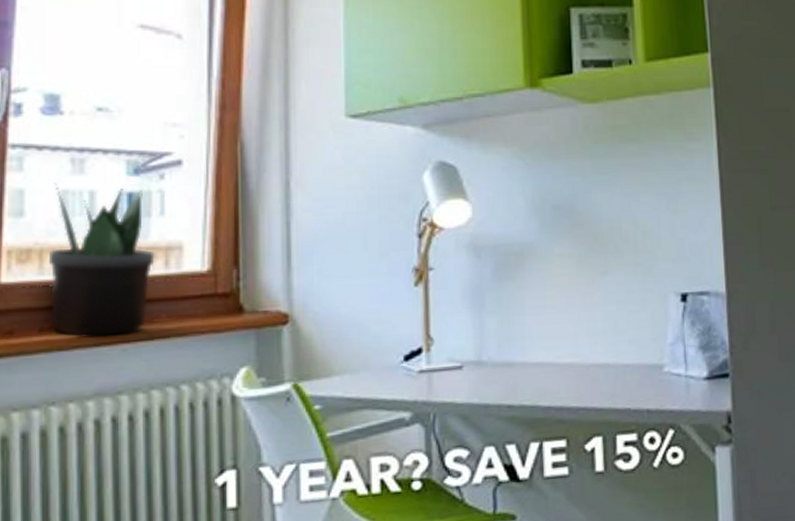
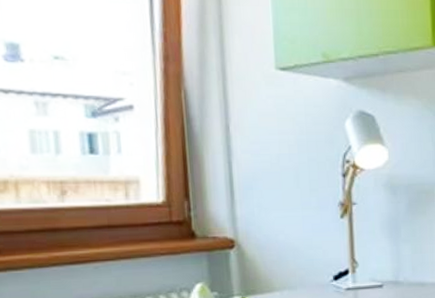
planter: present [49,183,155,337] -> none [22,123,116,256]

